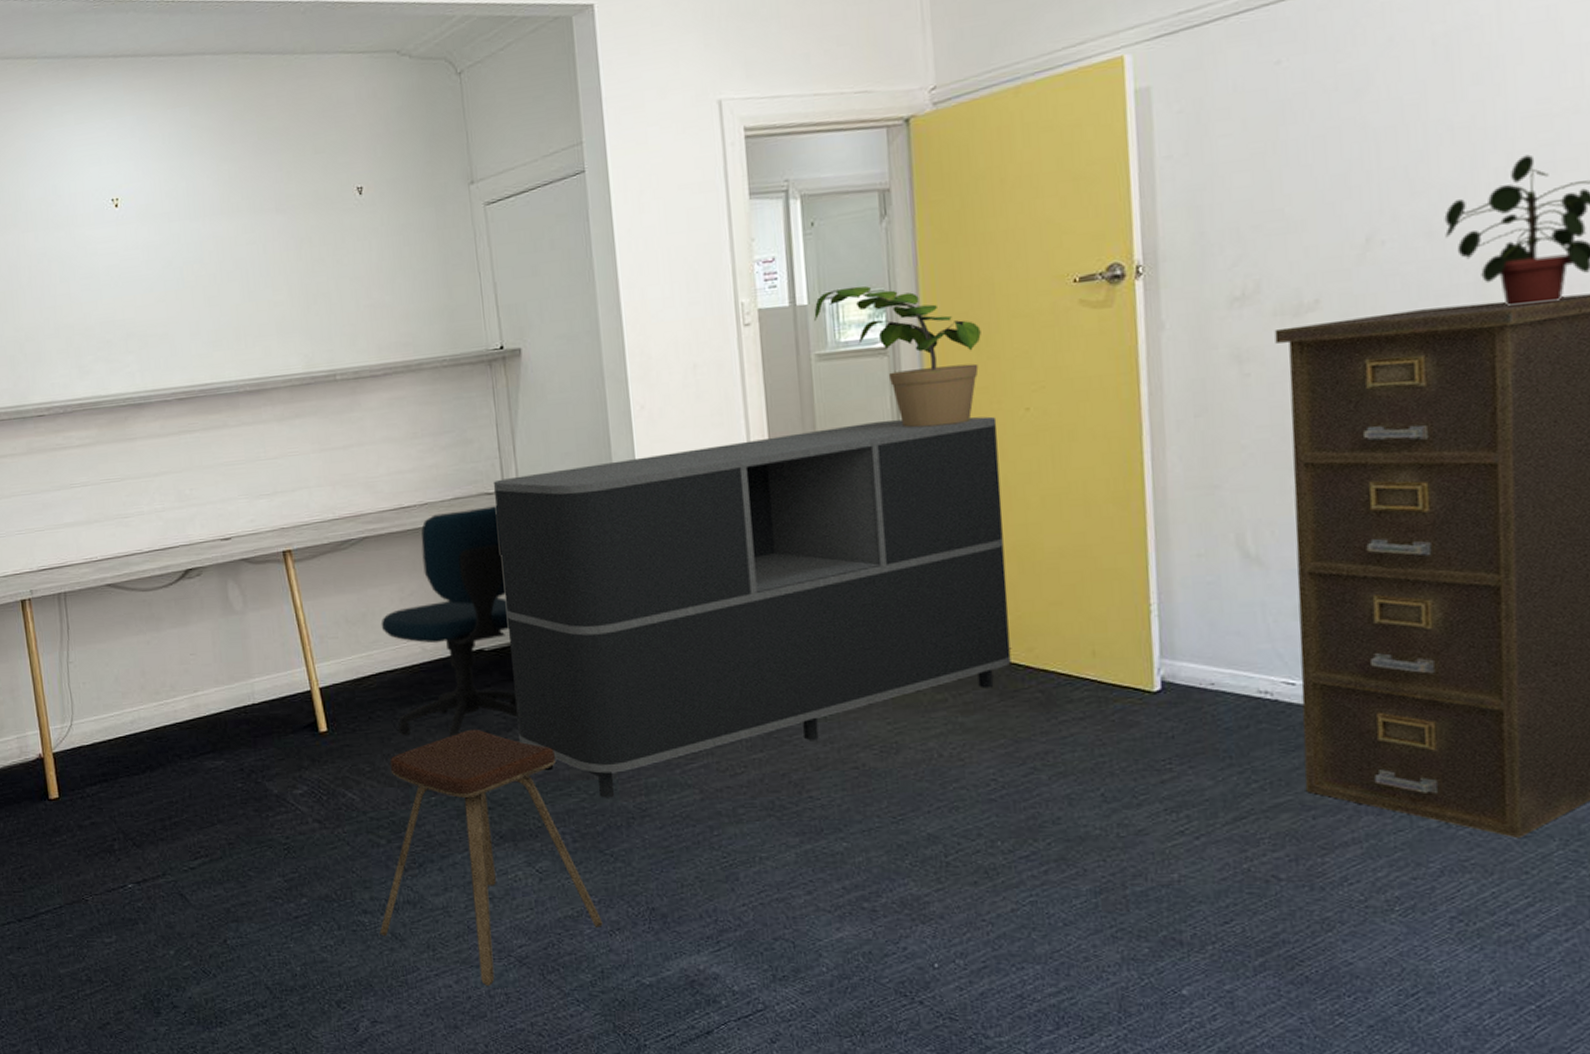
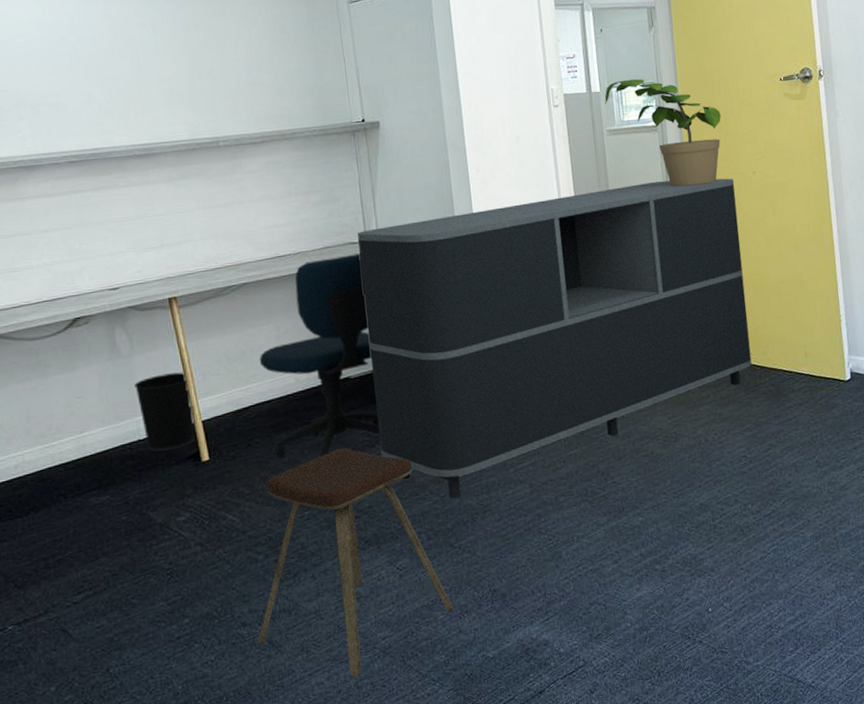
wastebasket: none [248,633,312,718] -> present [134,372,195,452]

